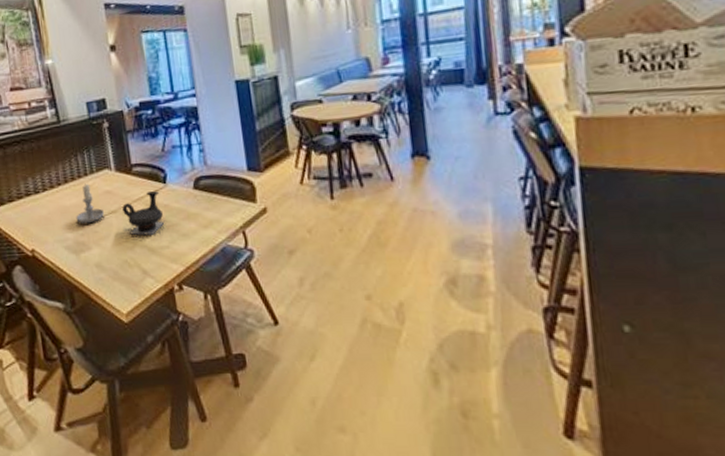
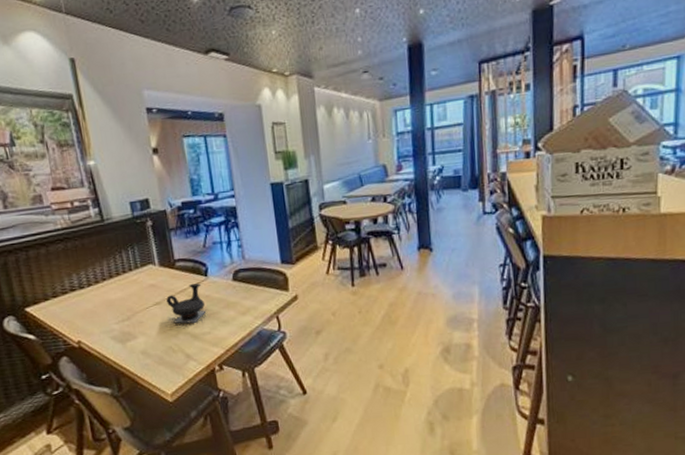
candle: present [76,183,104,224] -> none [121,278,149,316]

